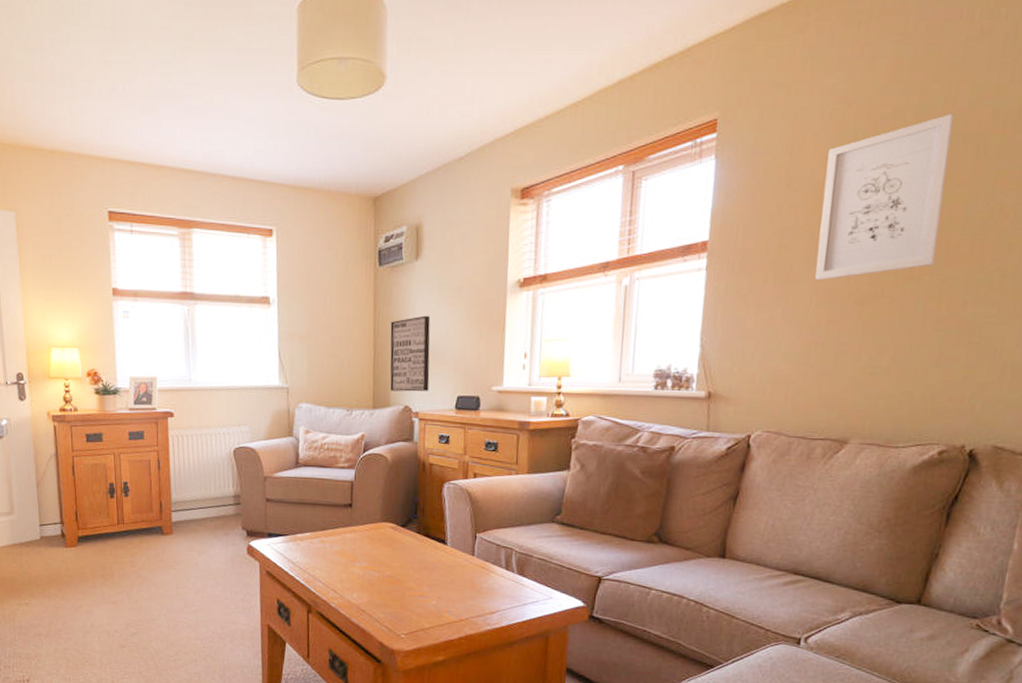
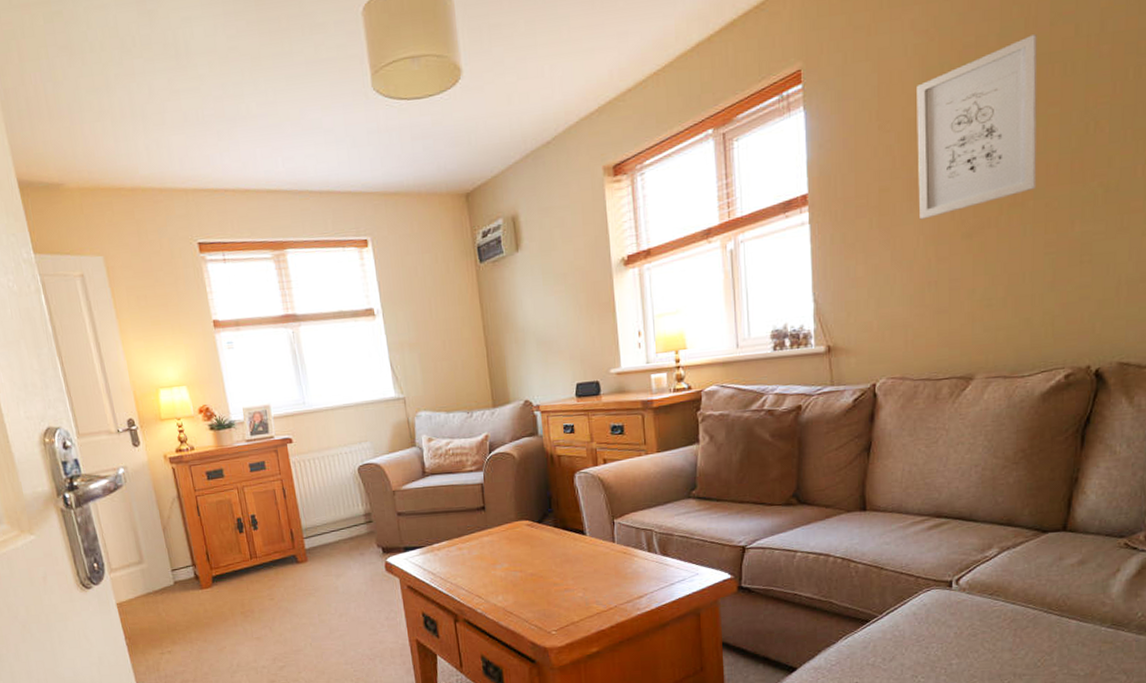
wall art: present [390,315,431,392] -> none [499,306,547,387]

